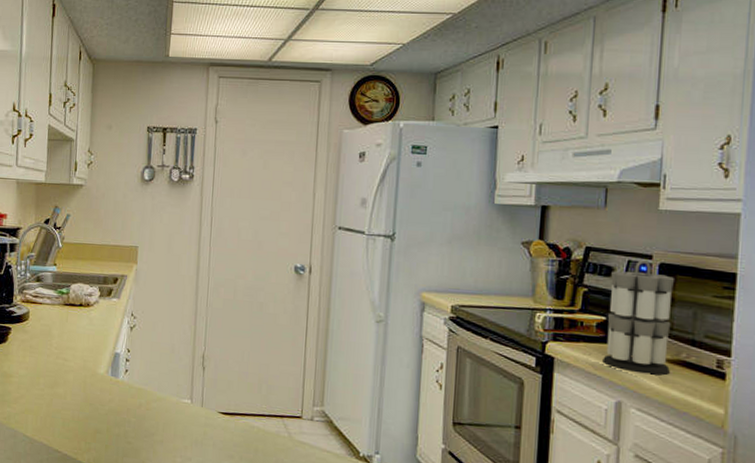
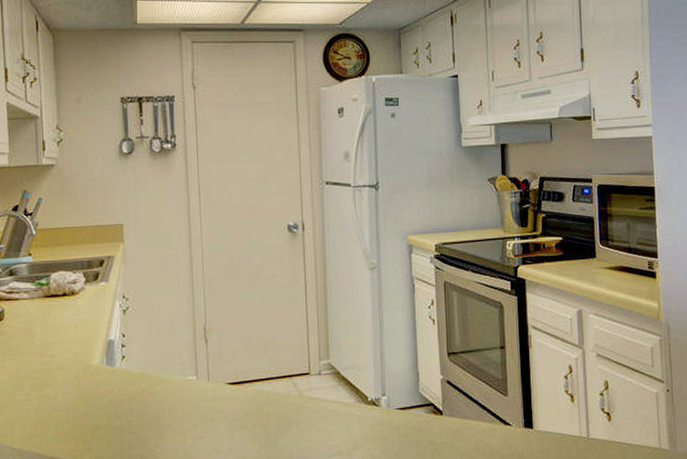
spice rack: present [602,259,676,376] -> none [562,183,615,283]

